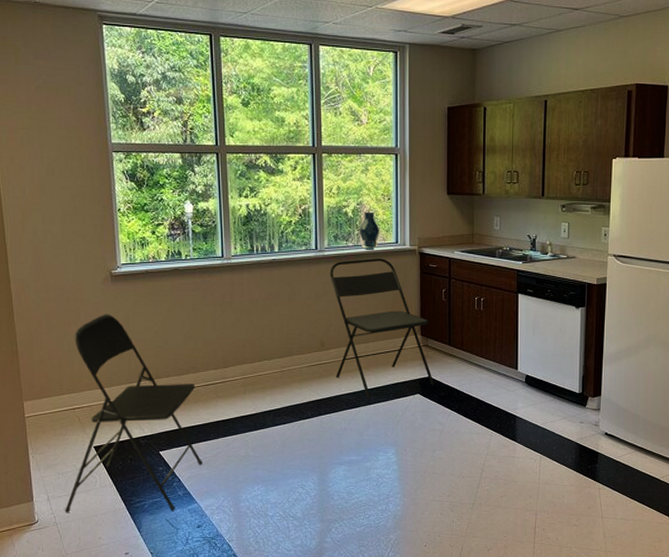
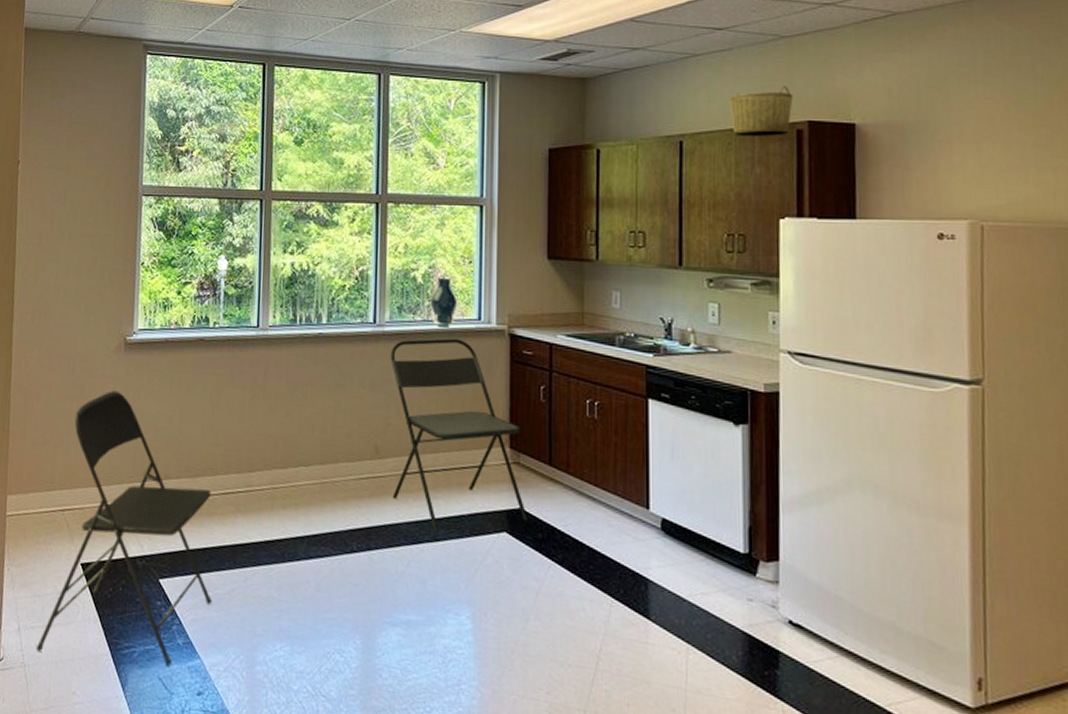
basket: none [581,56,627,96] -> present [729,86,793,136]

